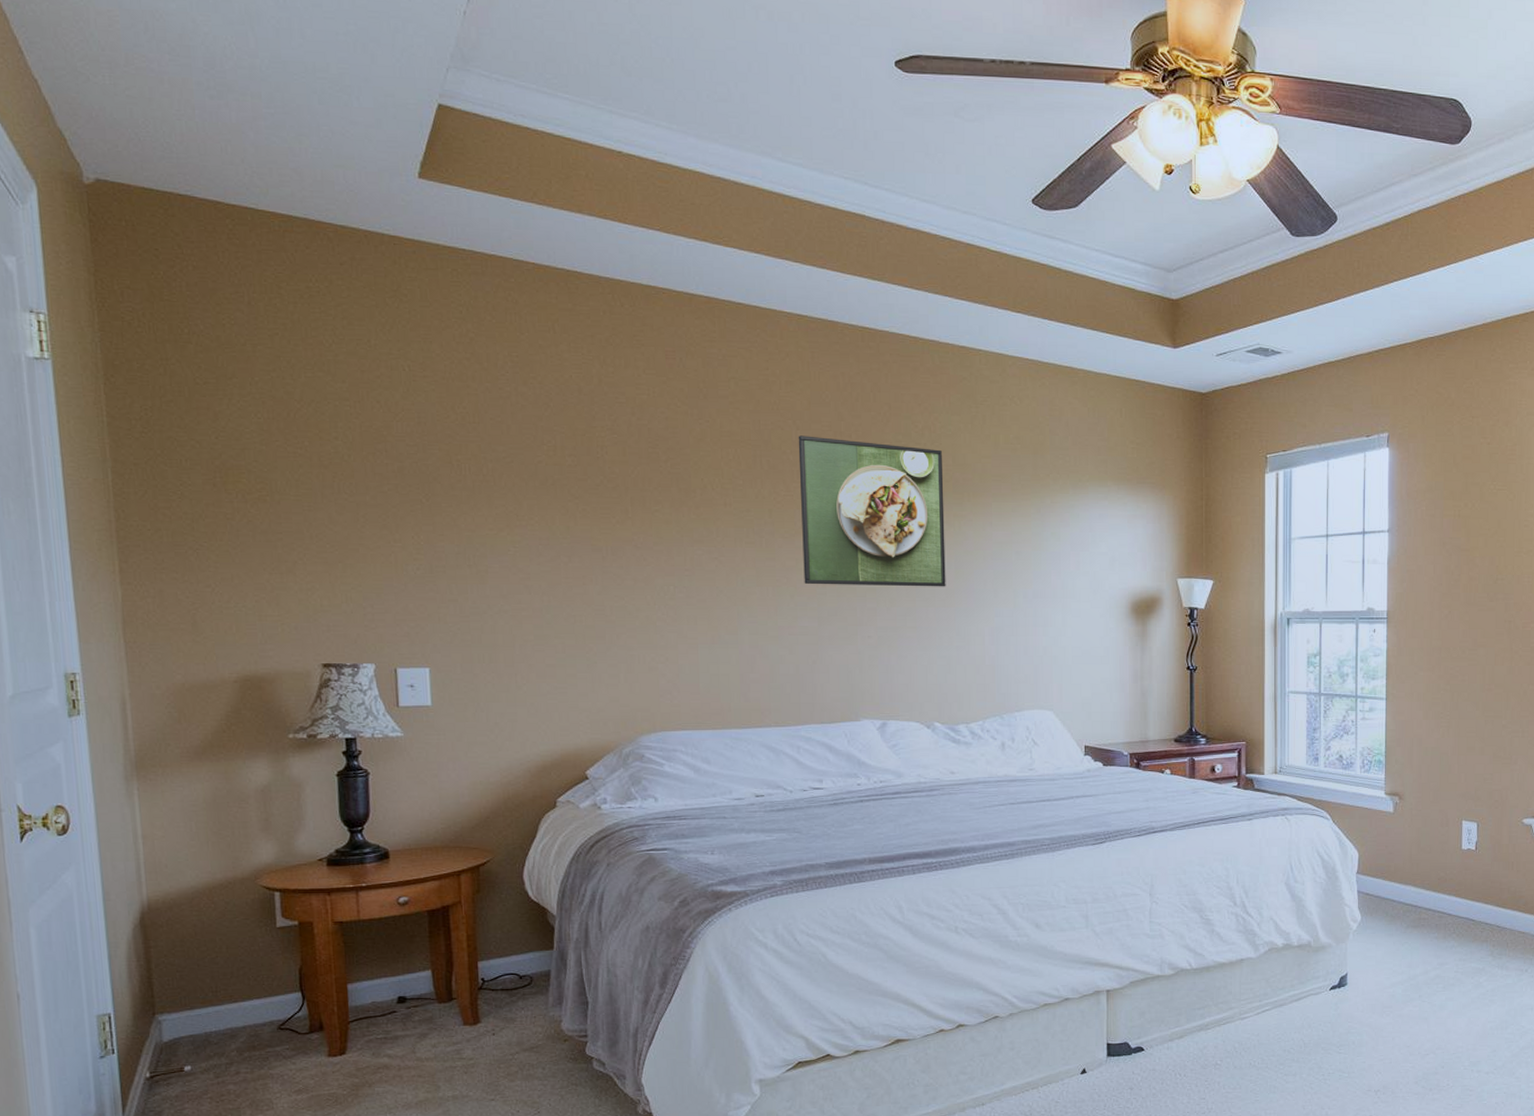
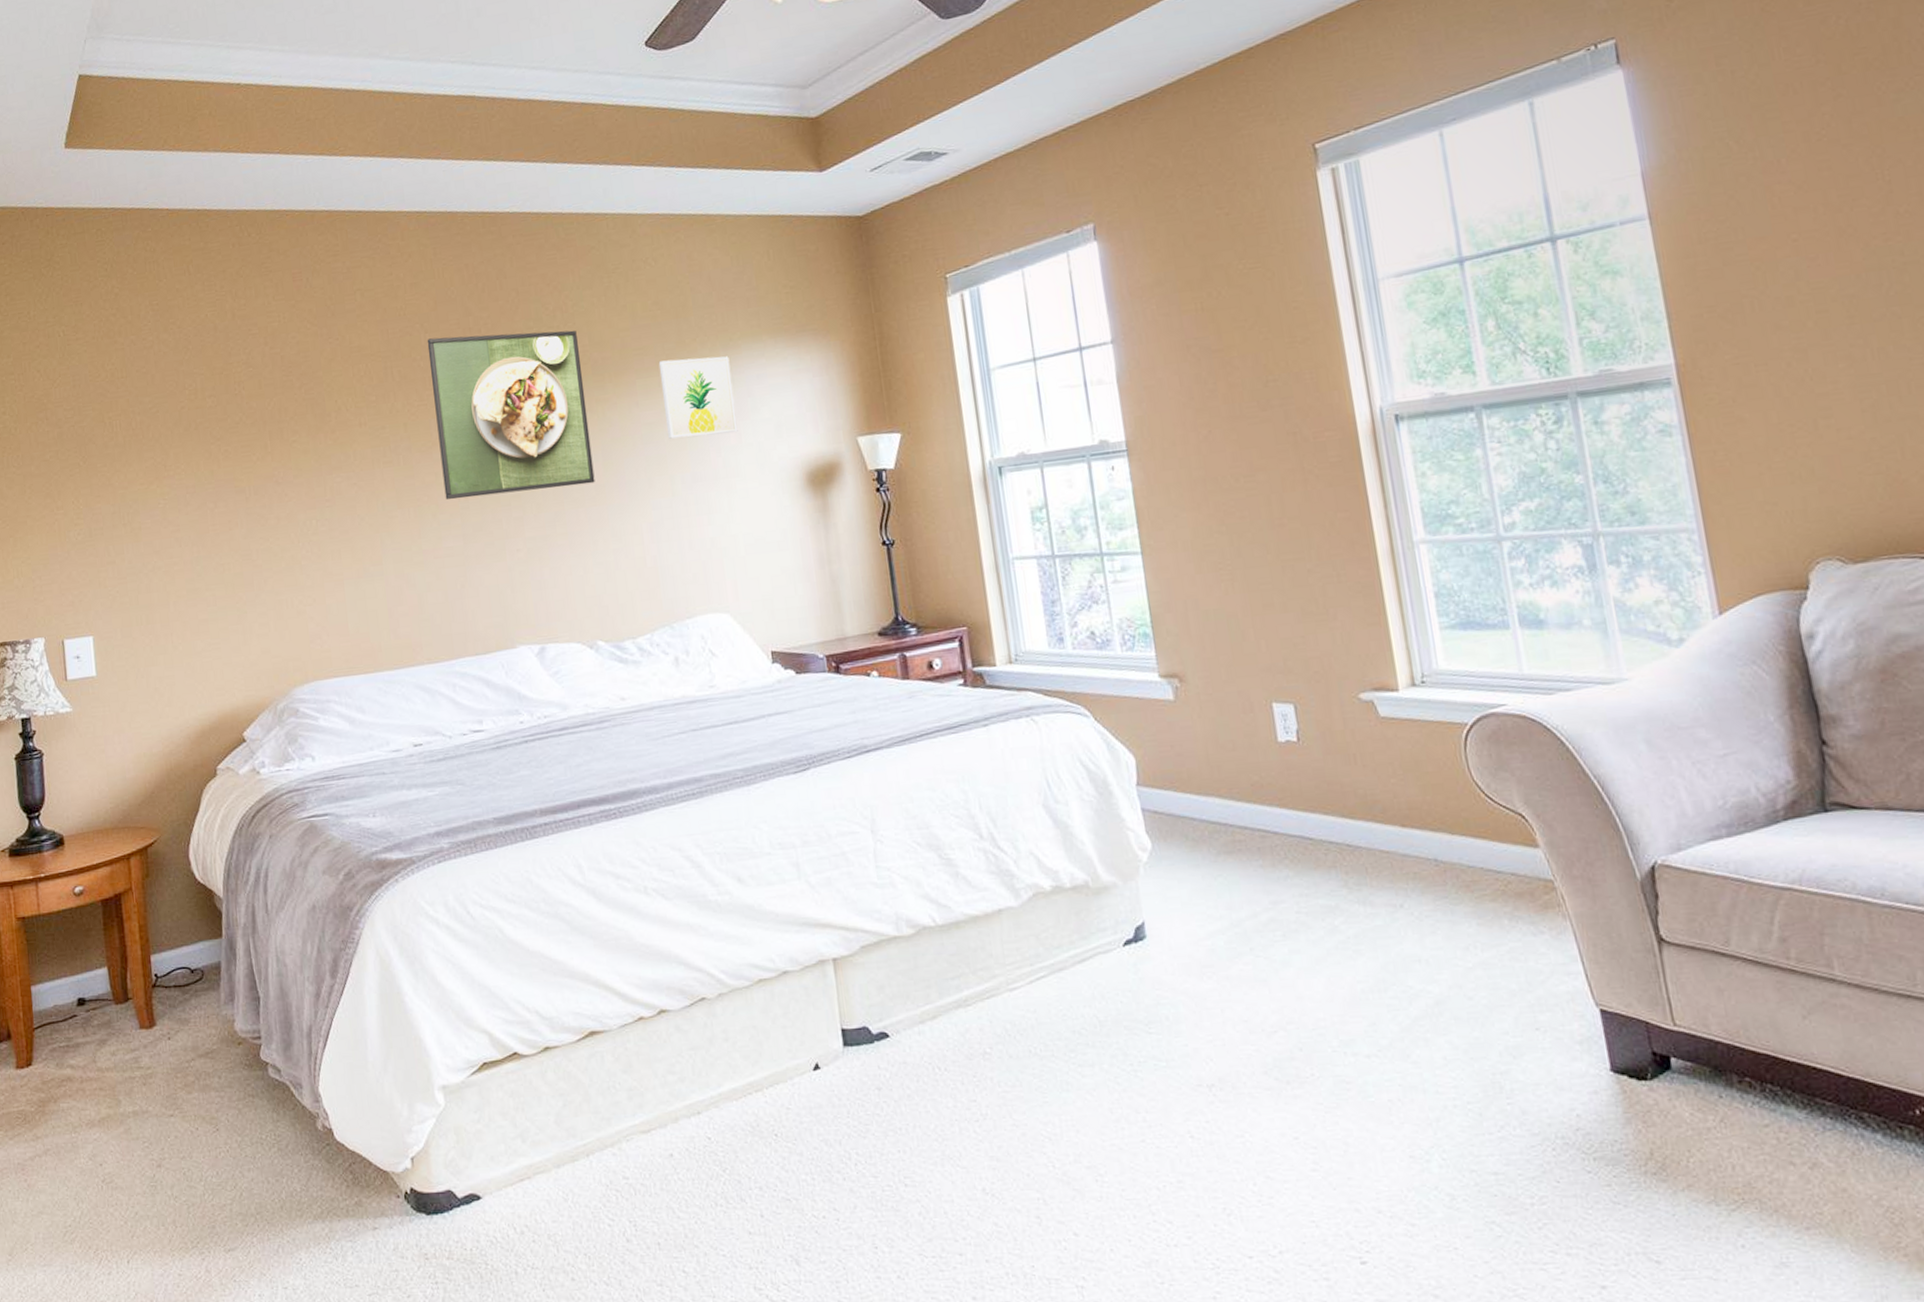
wall art: none [1014,490,1078,561] -> present [658,356,738,439]

